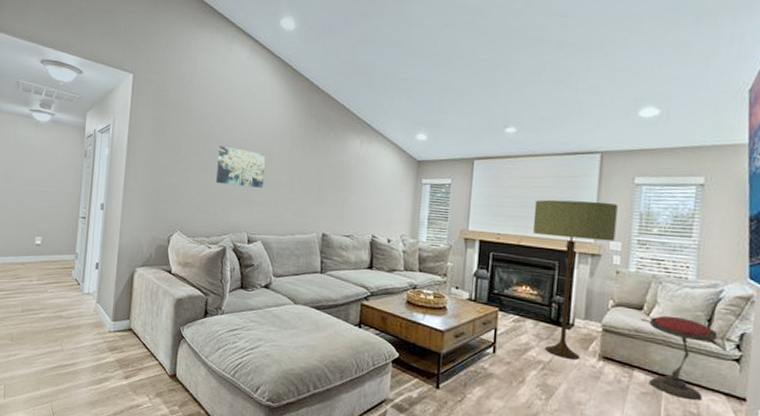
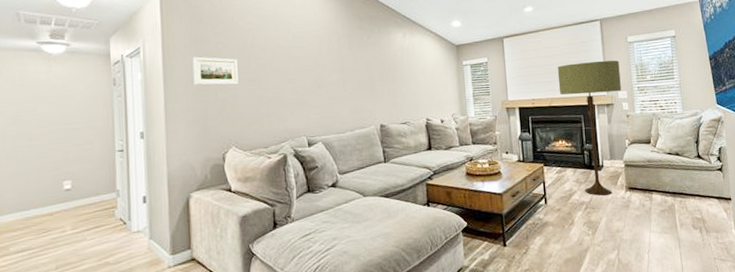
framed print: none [151,139,193,172] -> present [192,56,239,86]
wall art: present [216,145,266,188] -> none [265,54,316,93]
side table: present [648,315,718,400] -> none [657,143,705,209]

